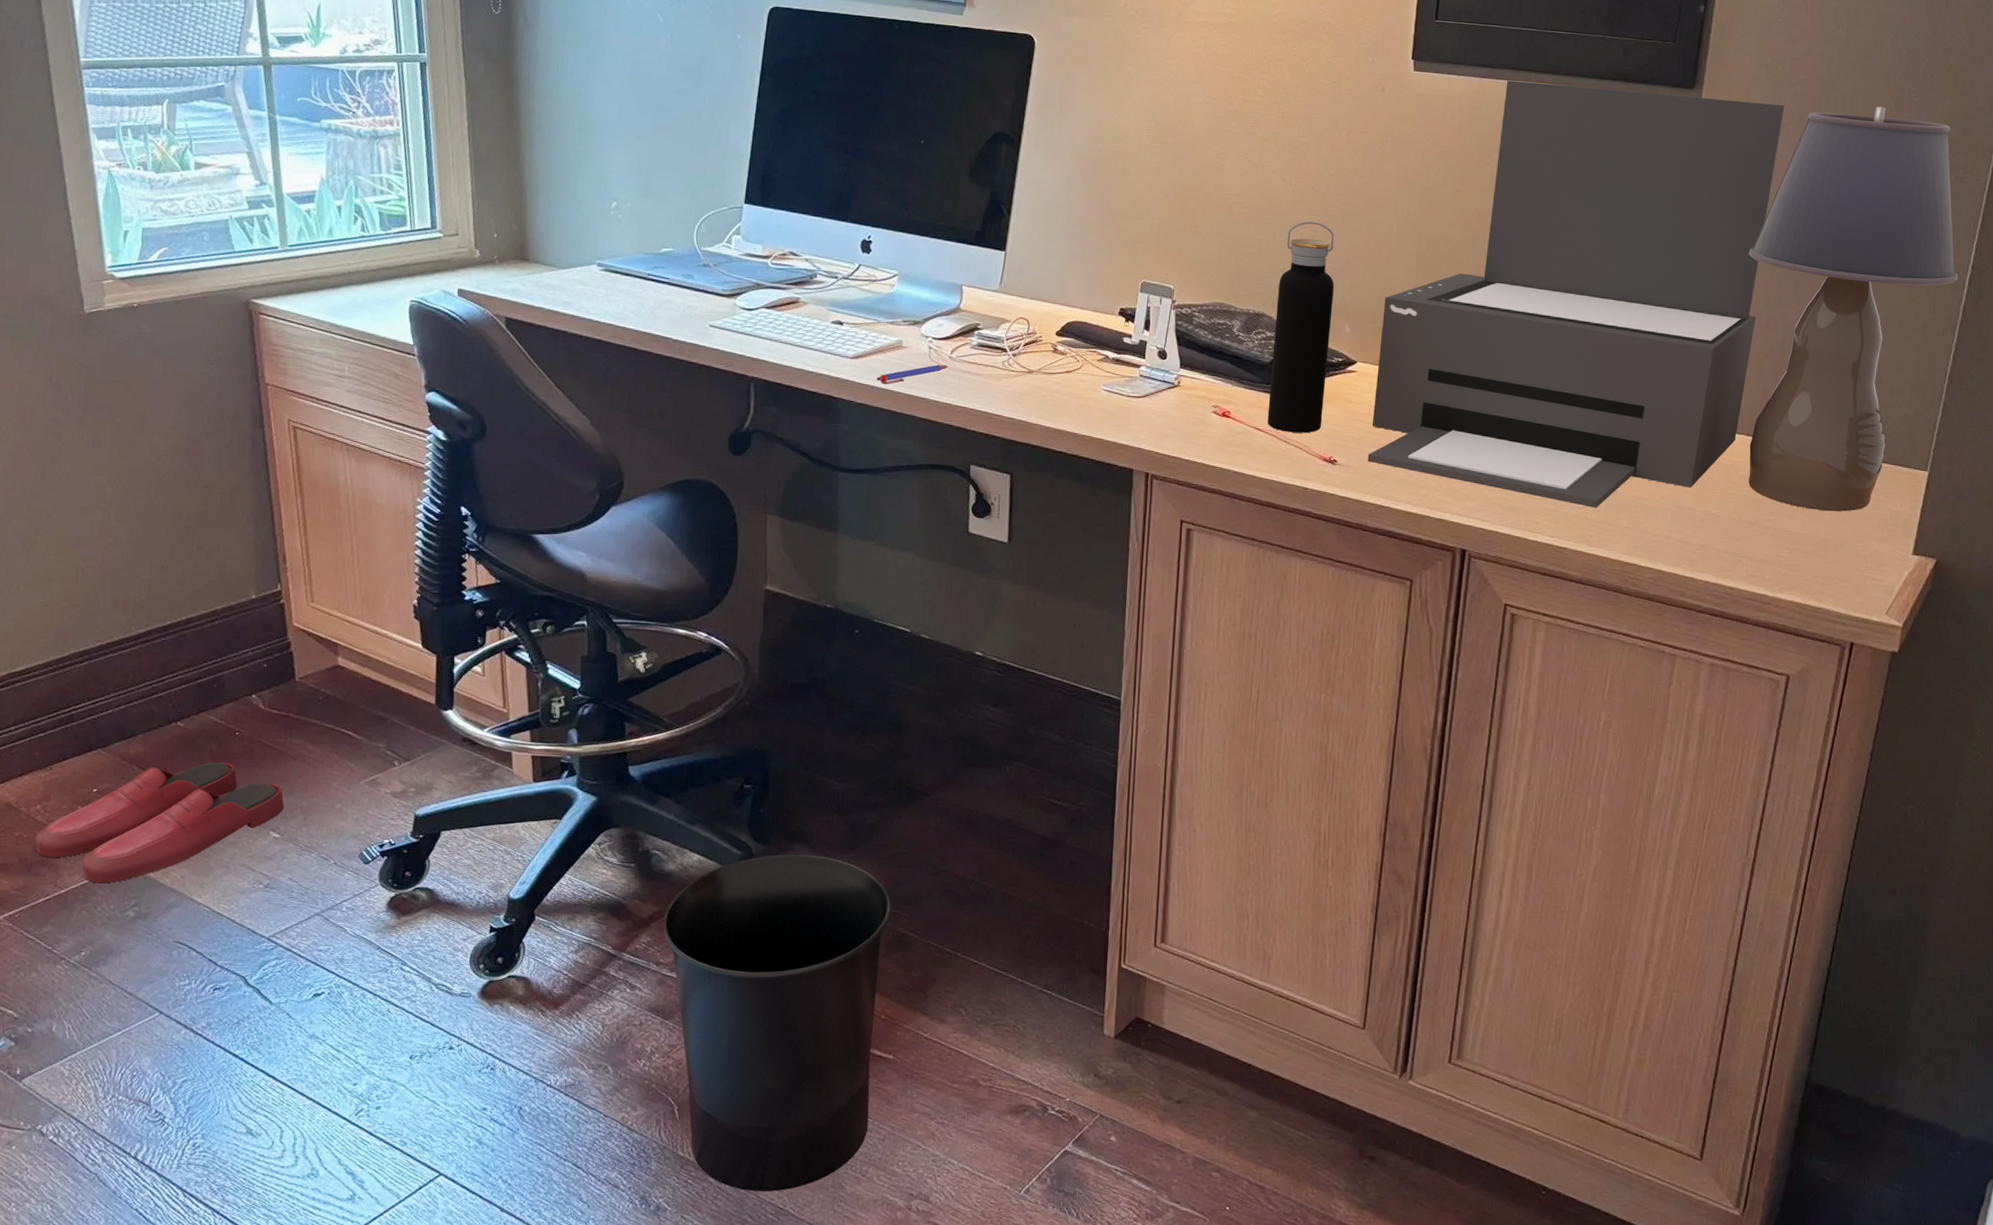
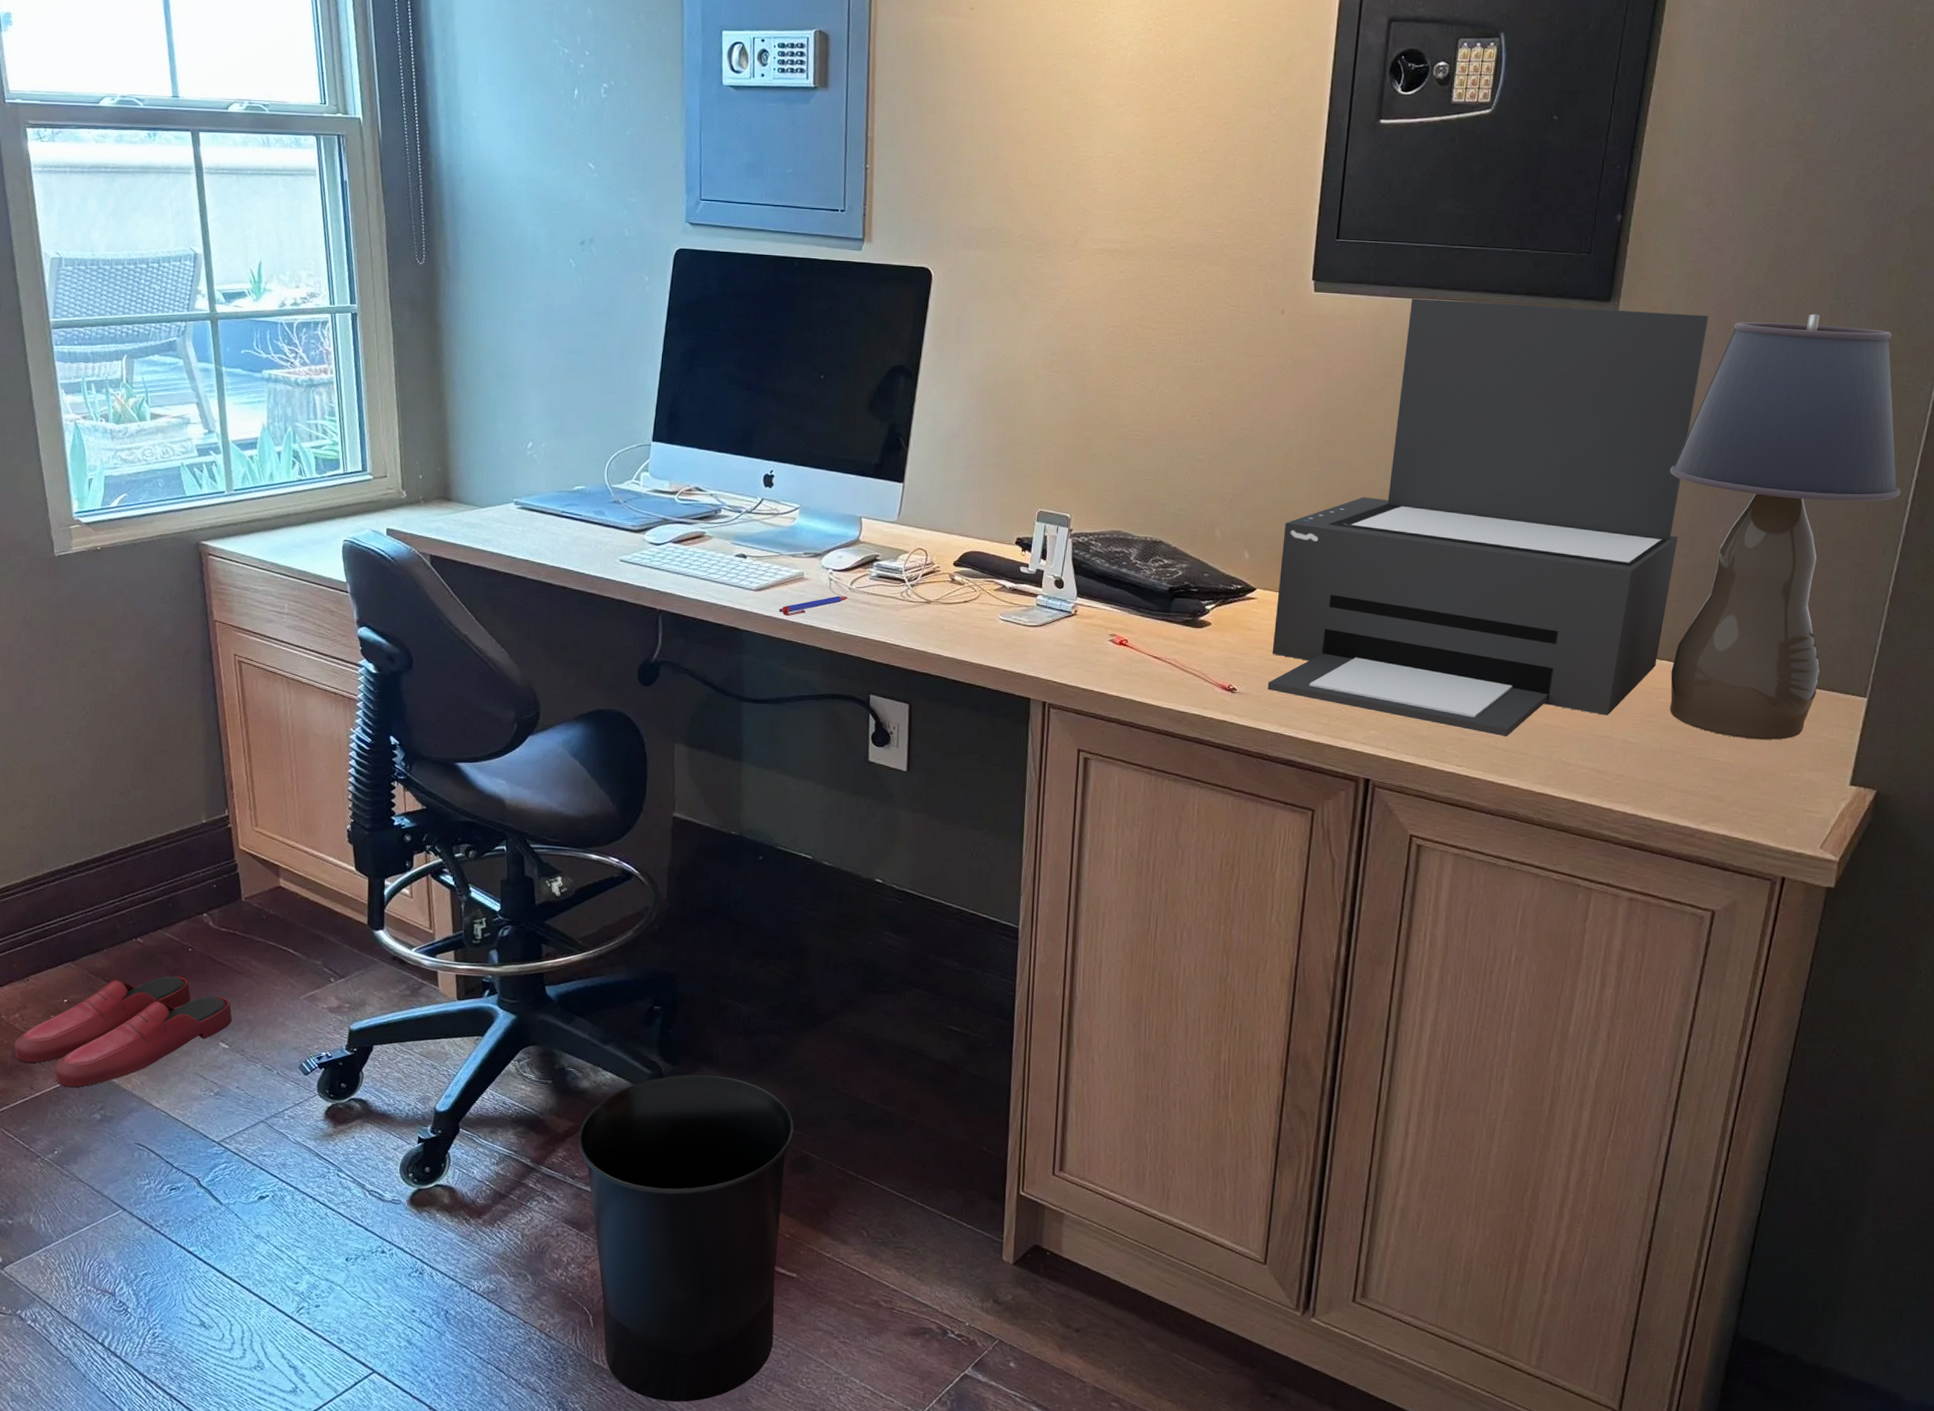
water bottle: present [1267,221,1334,433] -> none [1165,447,1233,661]

